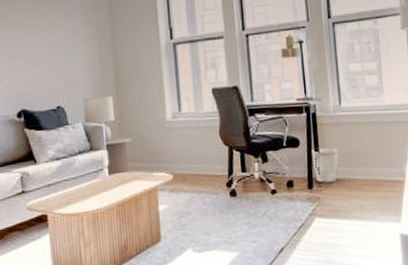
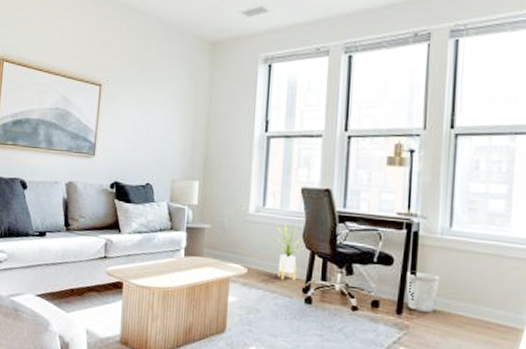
house plant: none [194,124,219,179] -> present [275,222,300,281]

